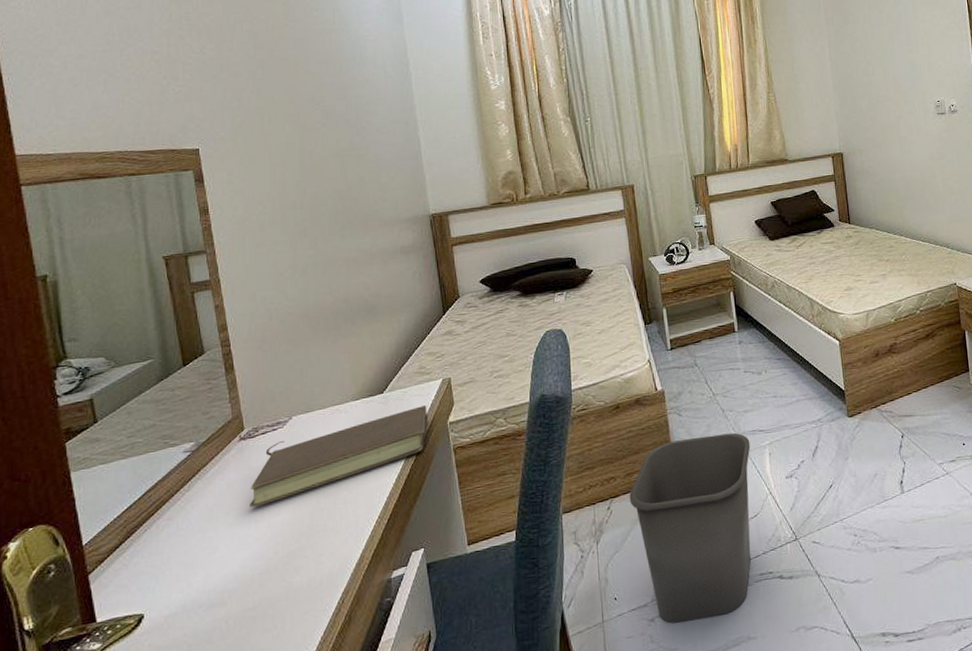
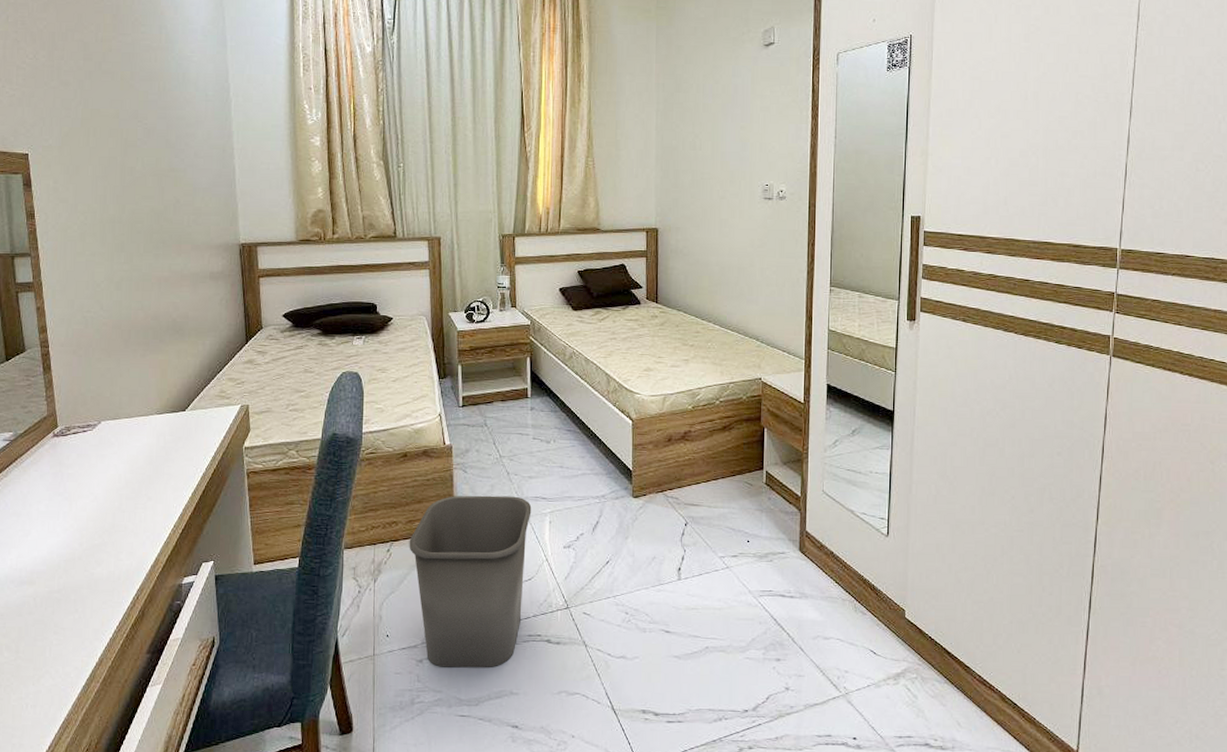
book: present [248,405,428,508] -> none [58,428,226,500]

